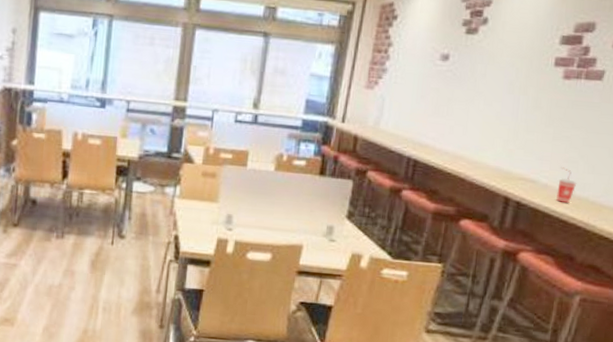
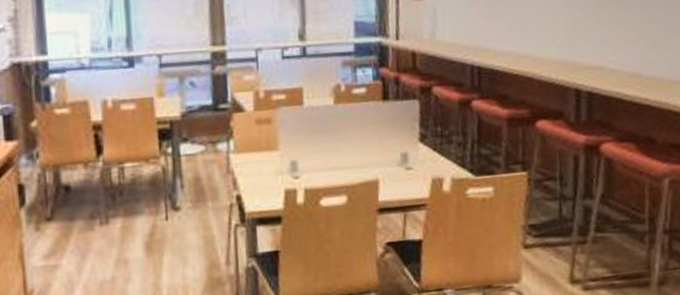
beverage cup: present [556,167,577,203] -> none [624,49,643,85]

